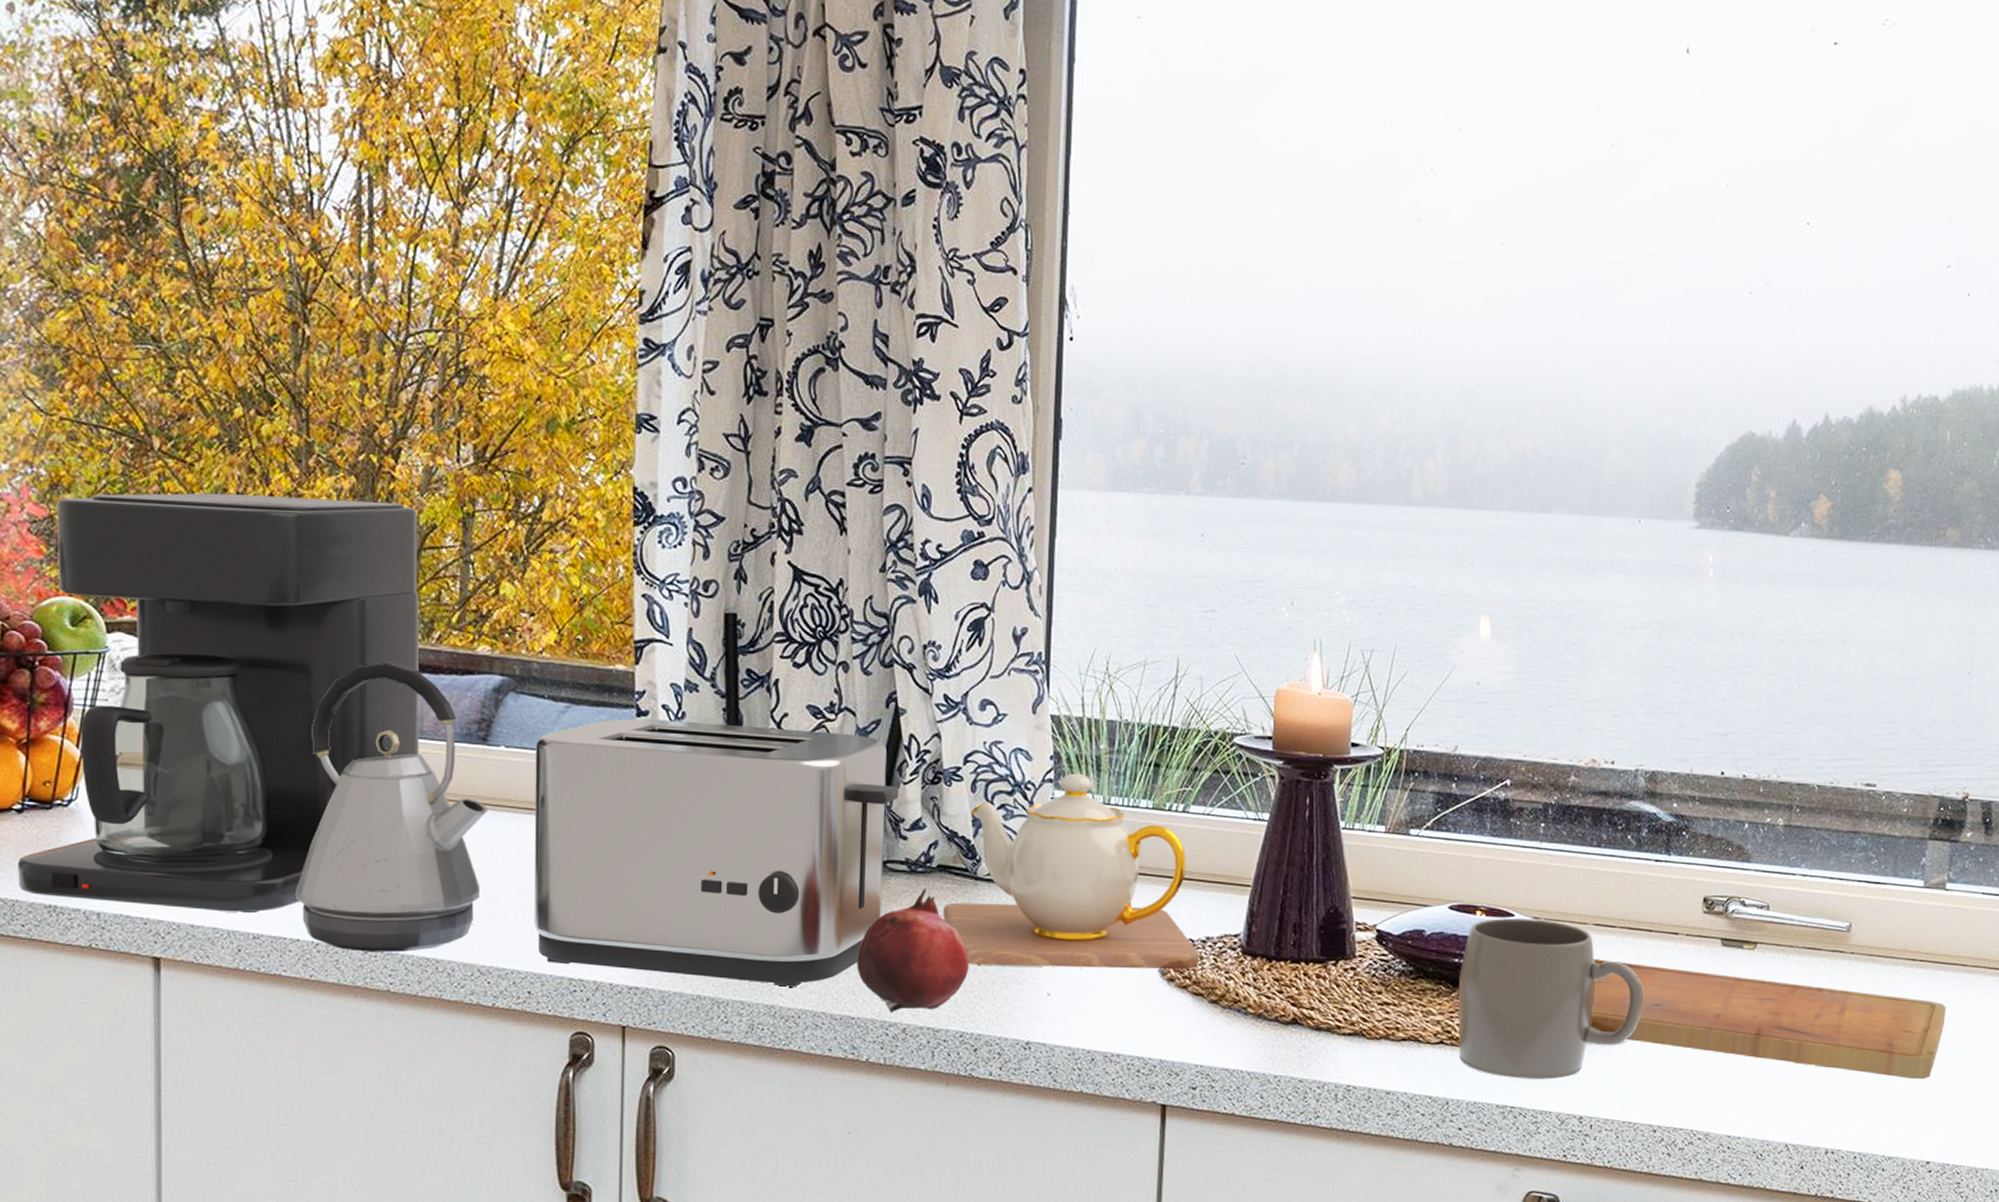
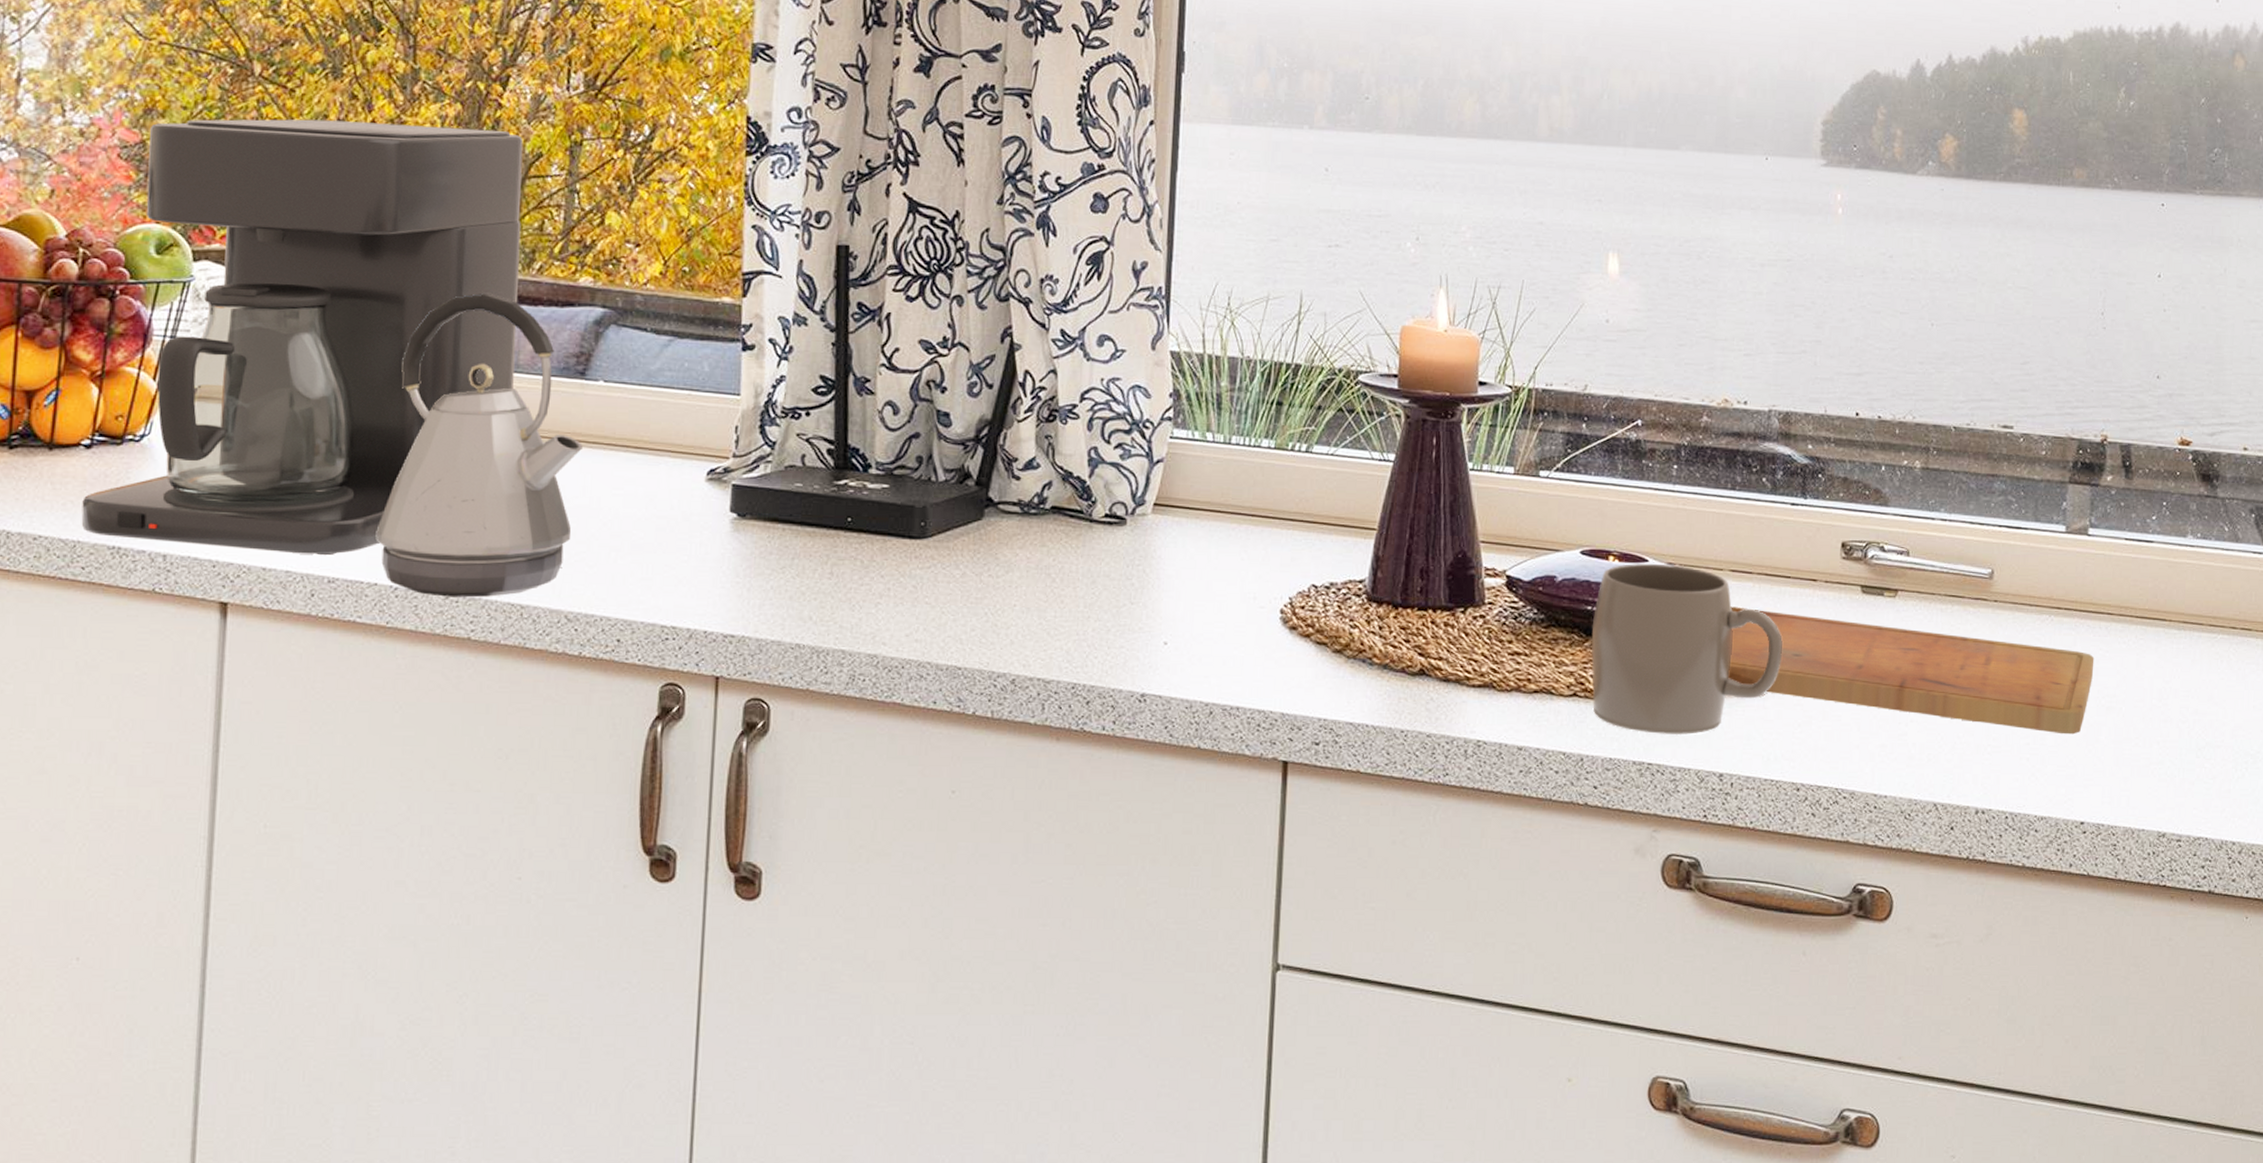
toaster: present [534,718,899,987] -> none [626,353,1013,635]
fruit: present [857,888,970,1013] -> none [965,530,1083,663]
teapot: present [942,773,1200,969] -> none [1055,411,1323,617]

